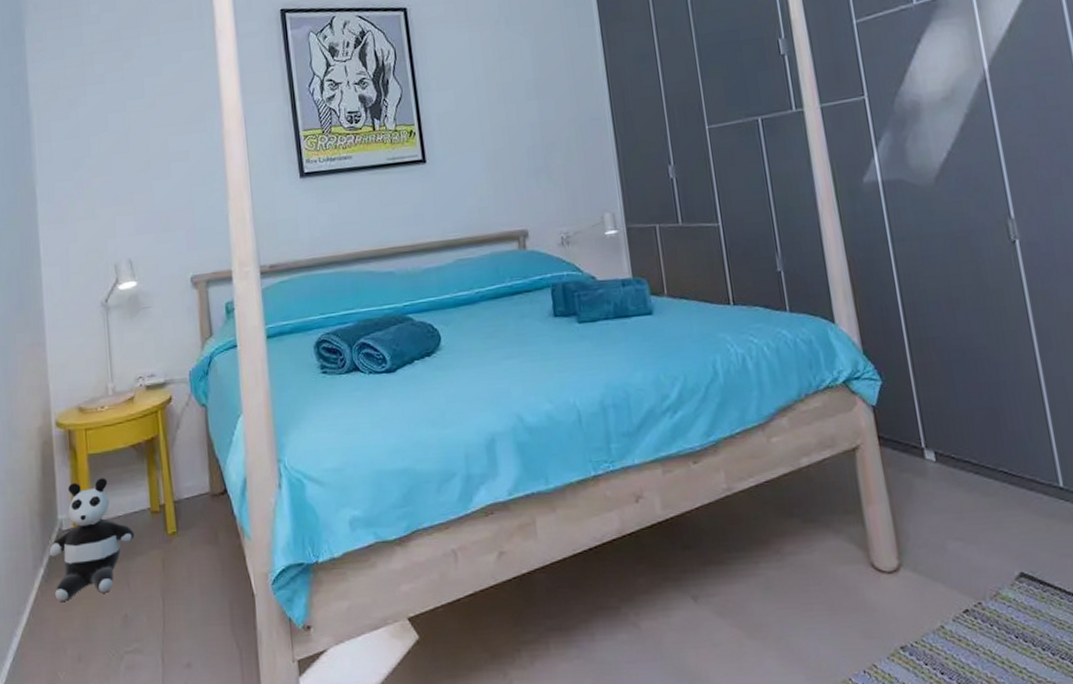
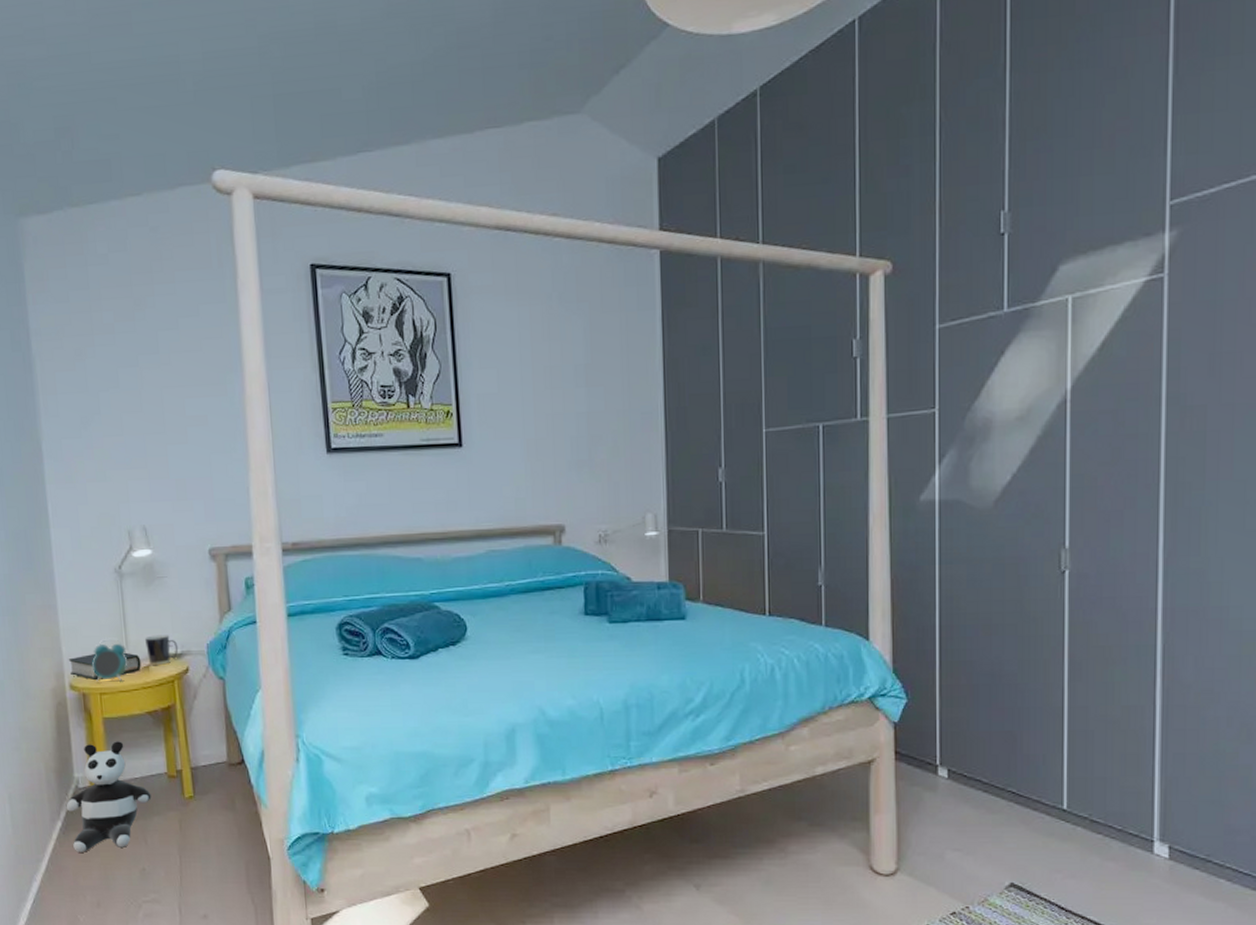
book: none [55,385,126,417] -> present [68,652,141,681]
alarm clock: none [78,371,112,419] -> present [92,638,127,683]
mug: none [129,365,162,396] -> present [144,635,179,665]

